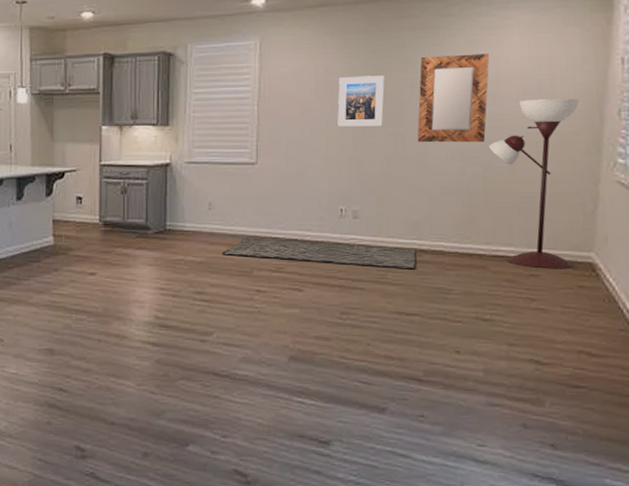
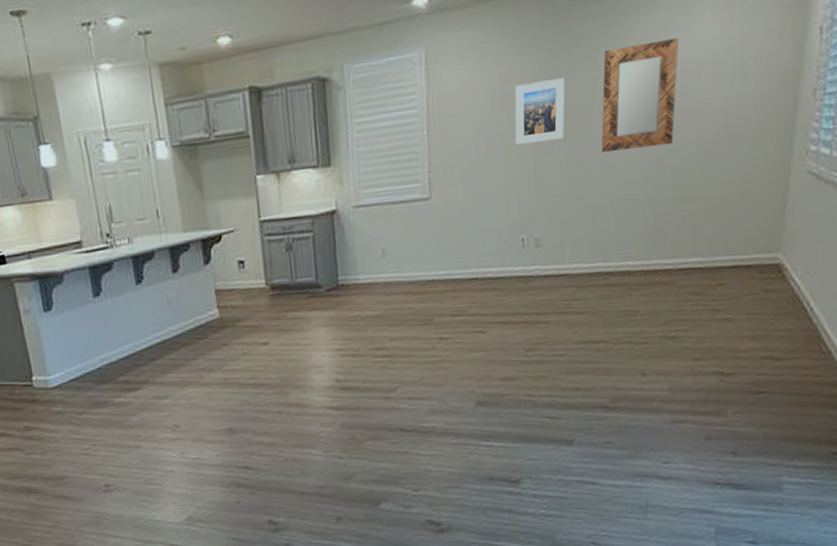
rug: present [222,237,416,270] -> none [399,272,602,305]
floor lamp: present [489,99,579,269] -> none [677,81,773,277]

